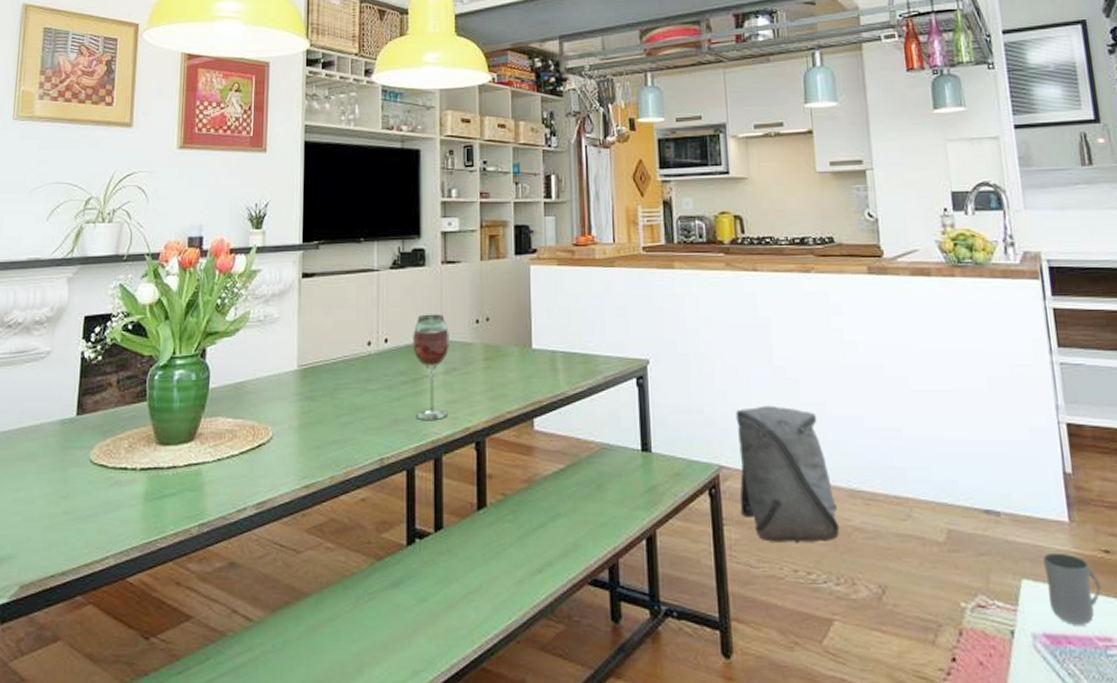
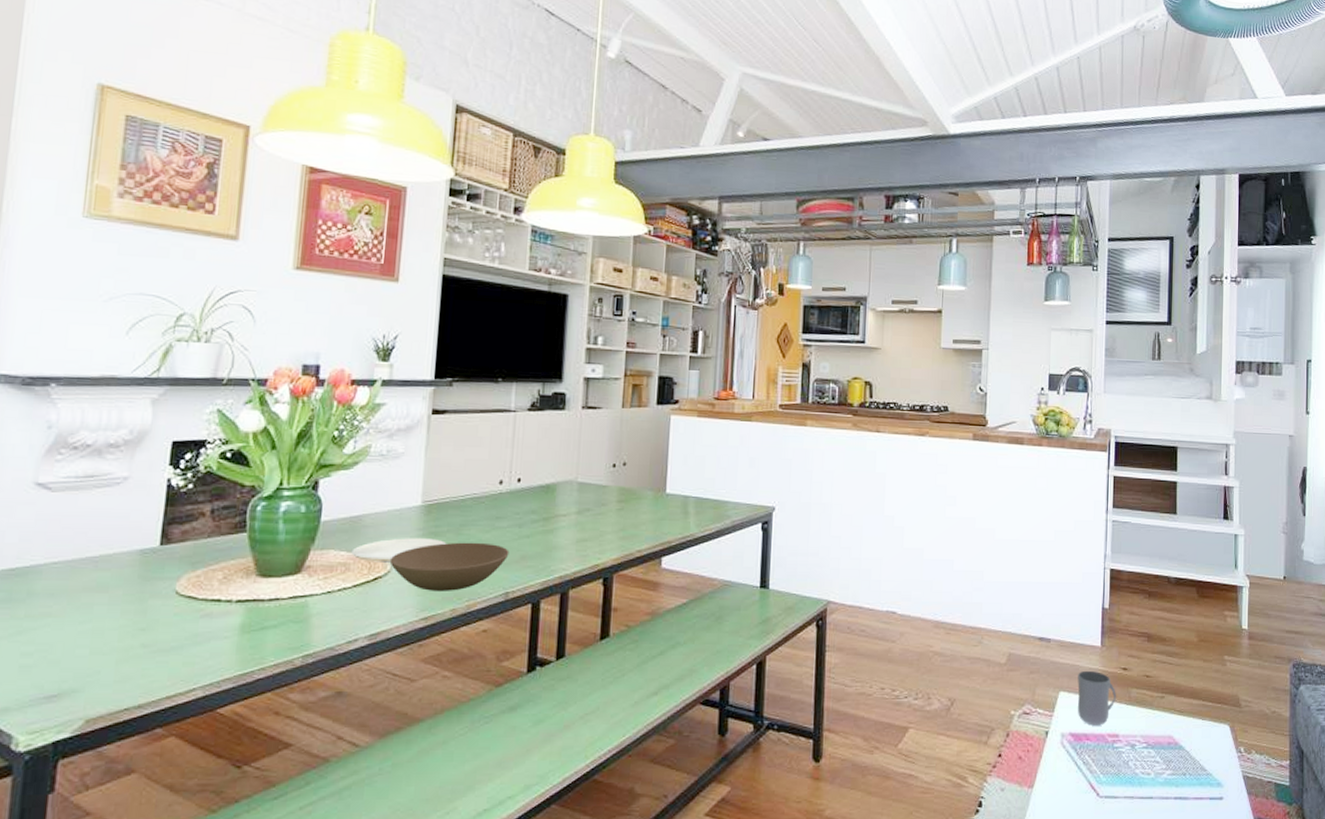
plate: none [237,403,323,429] -> present [351,538,447,563]
bowl: none [271,406,382,458] -> present [389,542,510,591]
wineglass: present [413,314,449,420] -> none [545,456,585,557]
backpack: present [736,405,840,543] -> none [841,550,923,665]

